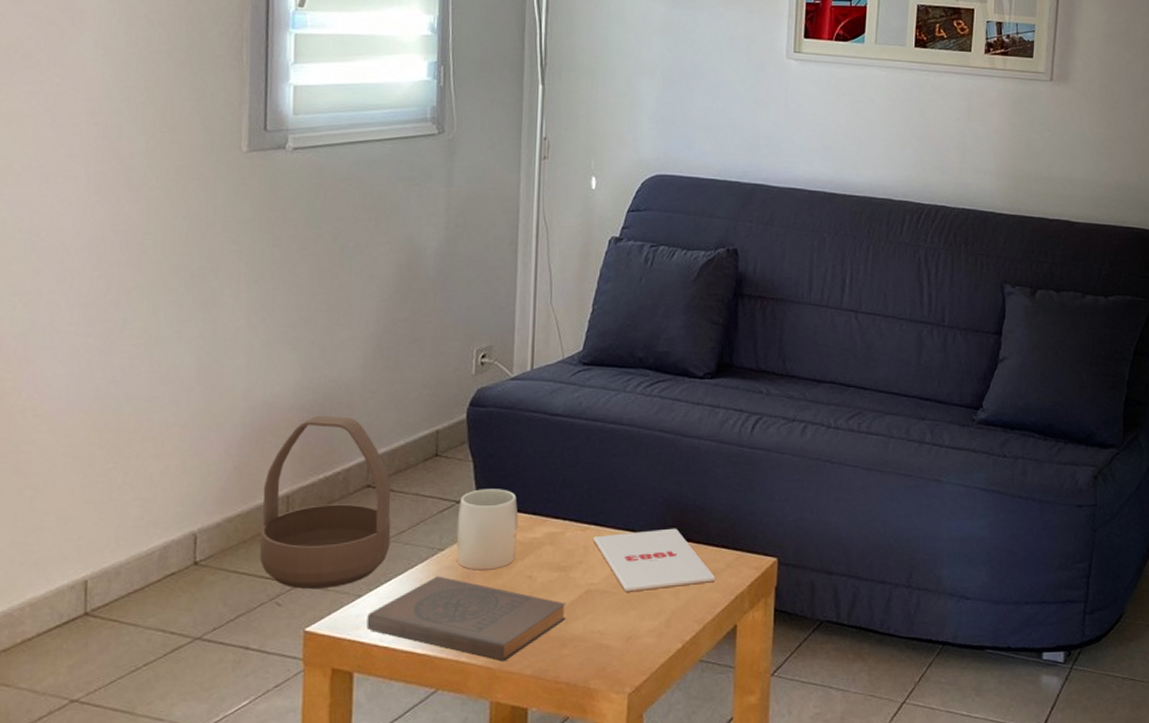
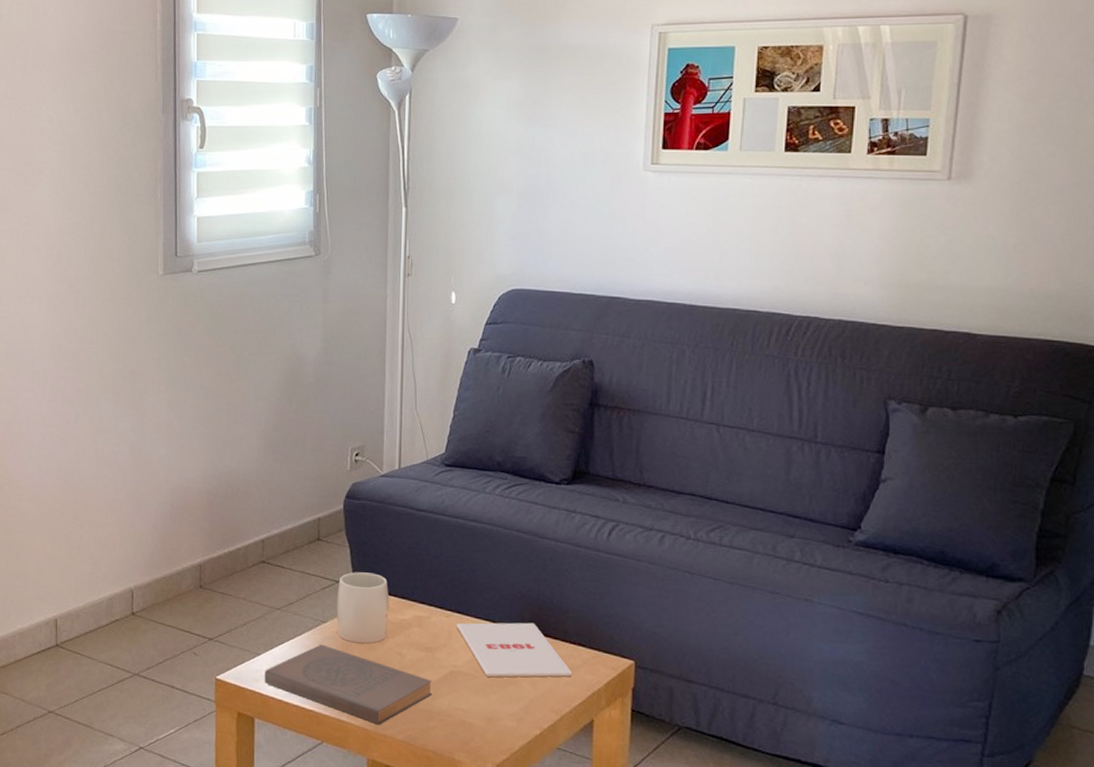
basket: present [259,415,392,589] -> none [180,499,283,645]

